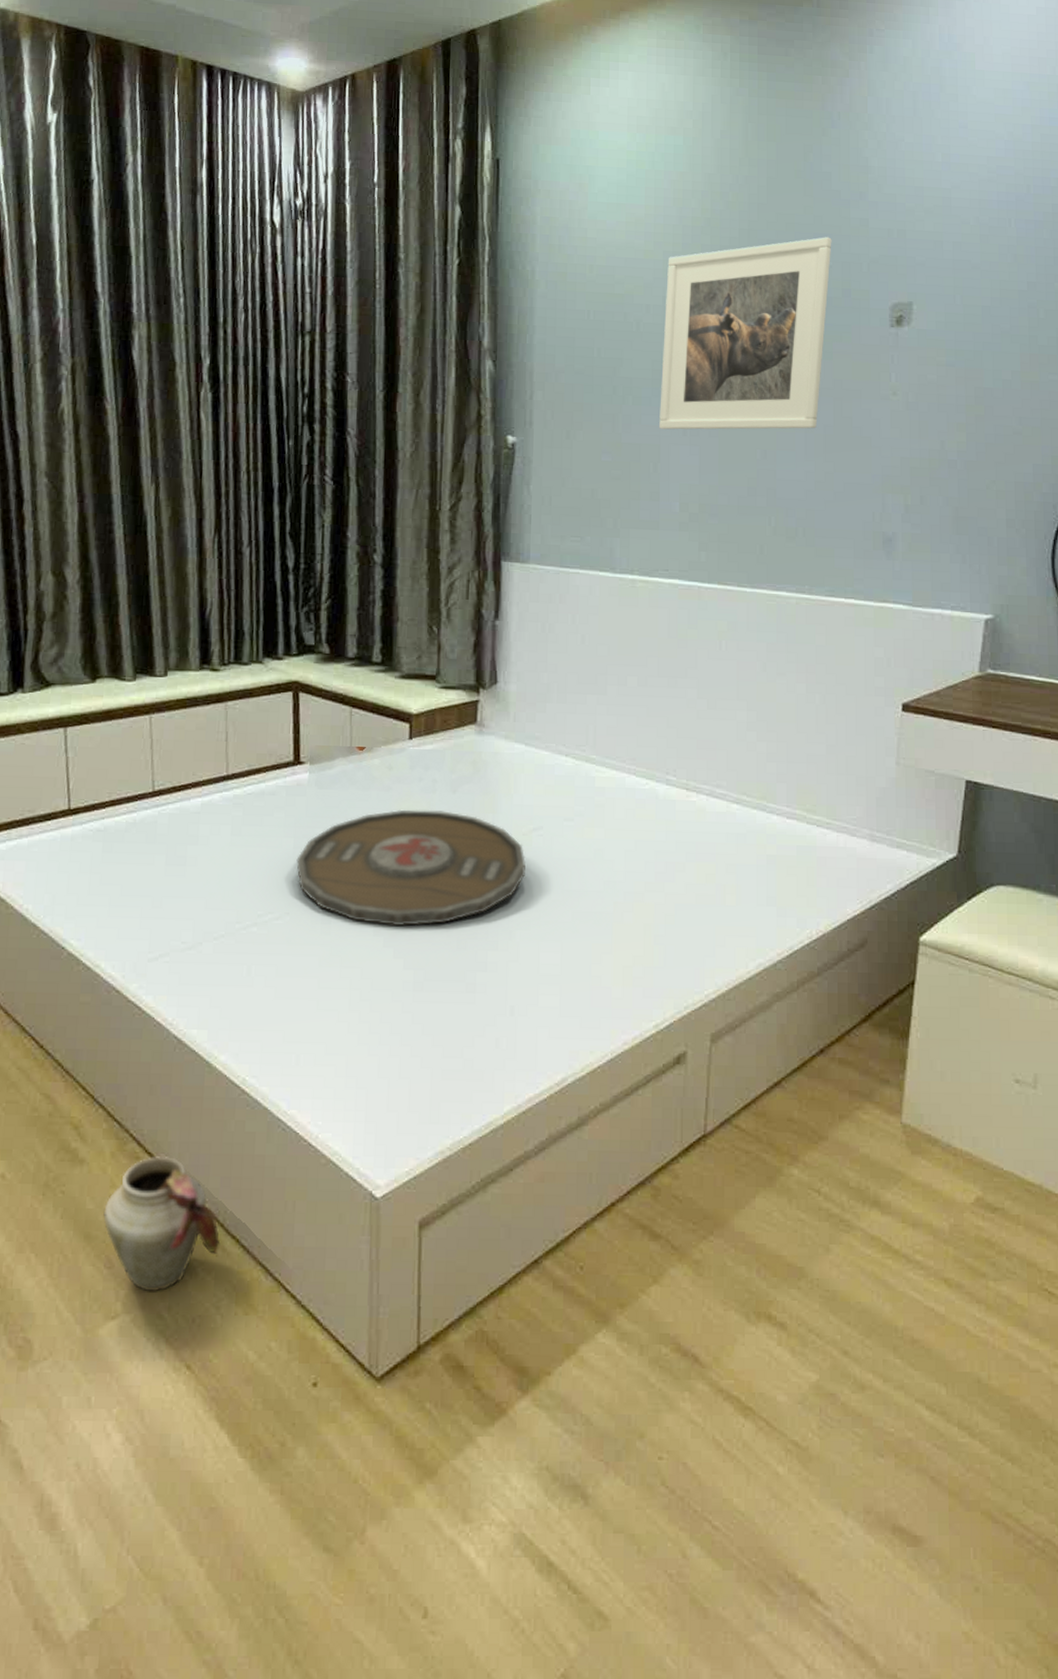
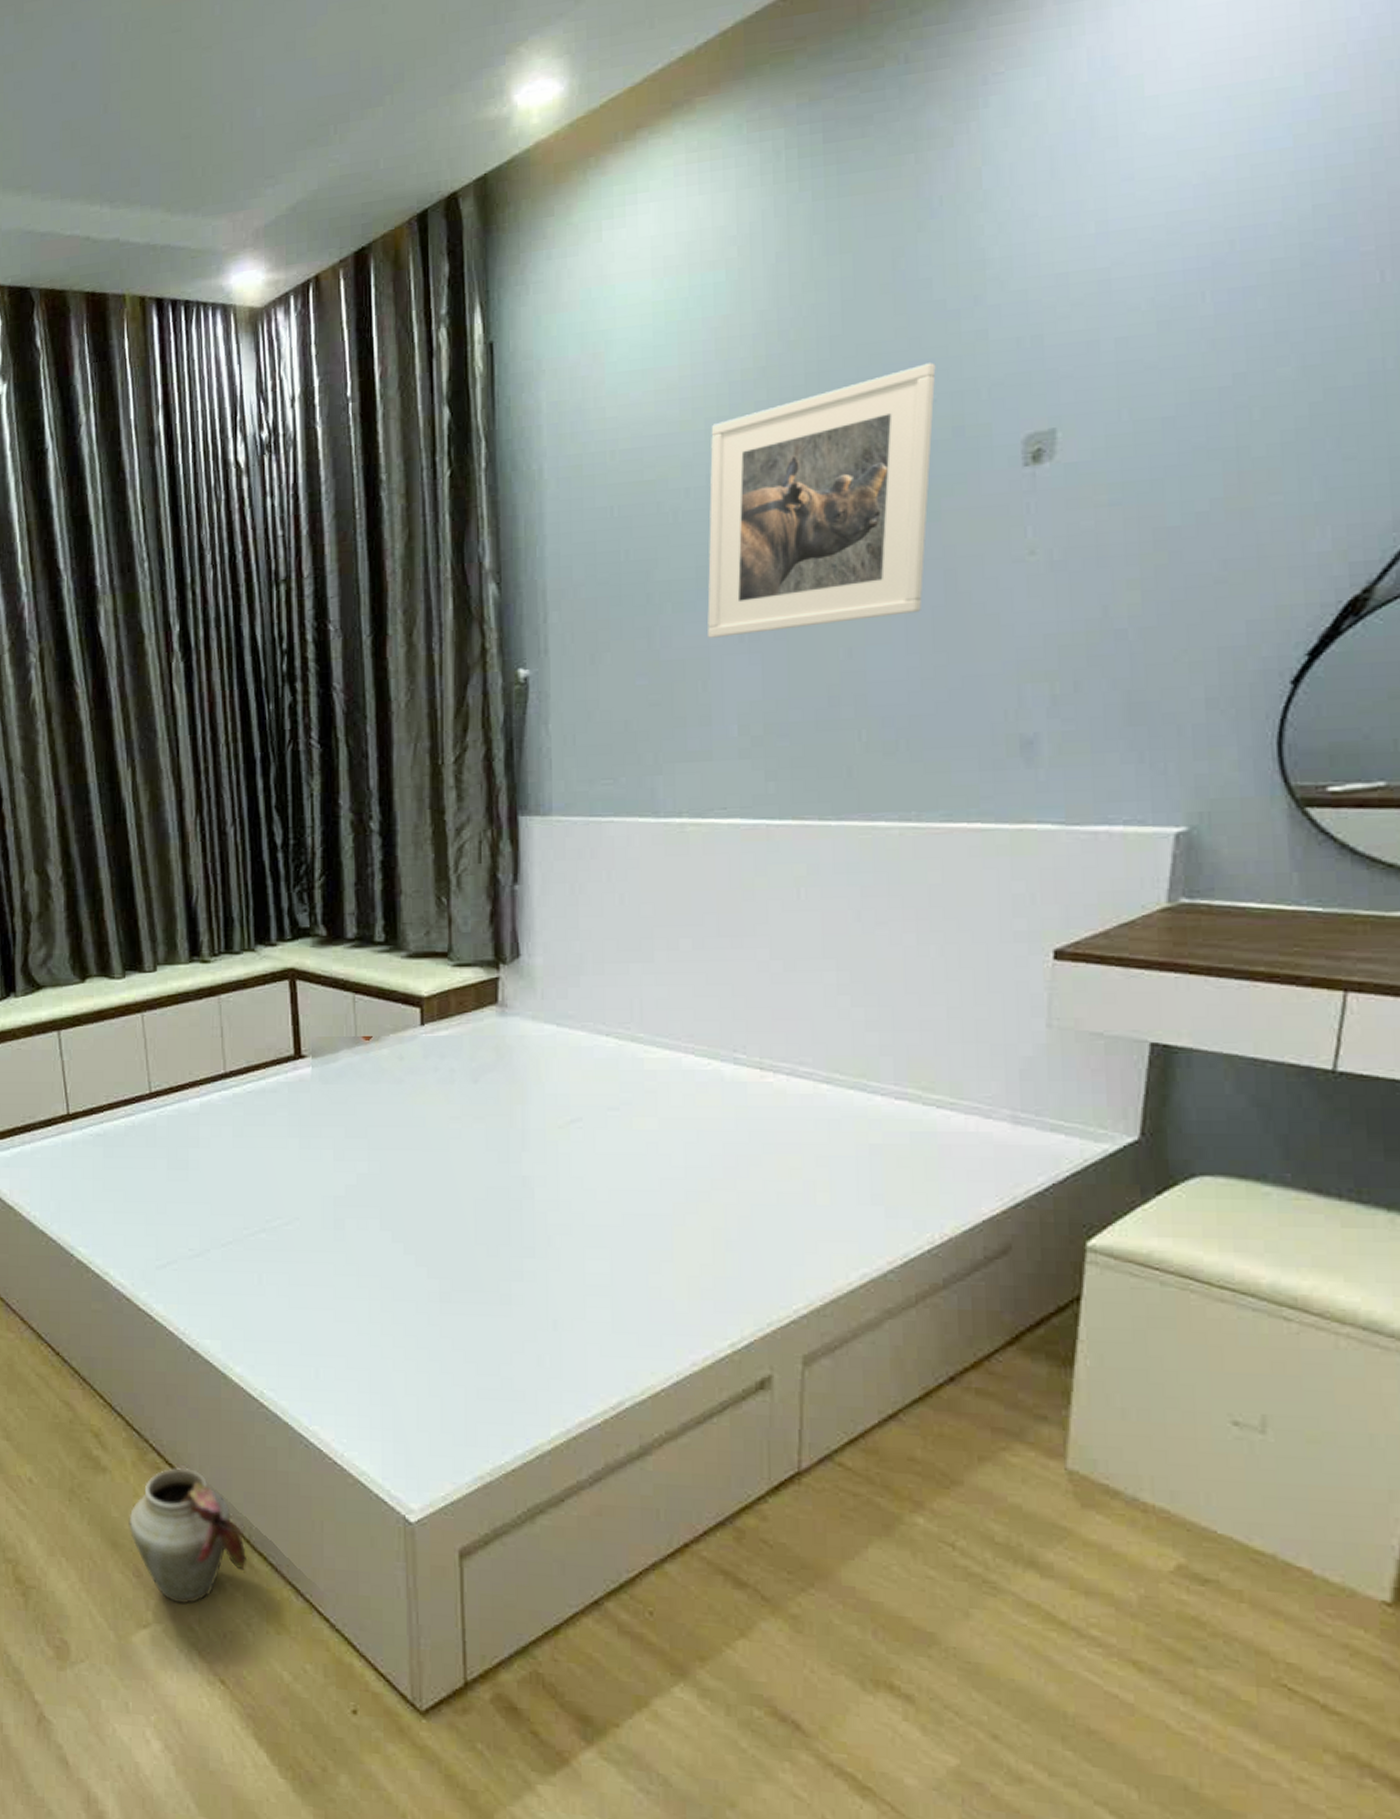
serving tray: present [296,809,526,927] -> none [303,1103,563,1232]

